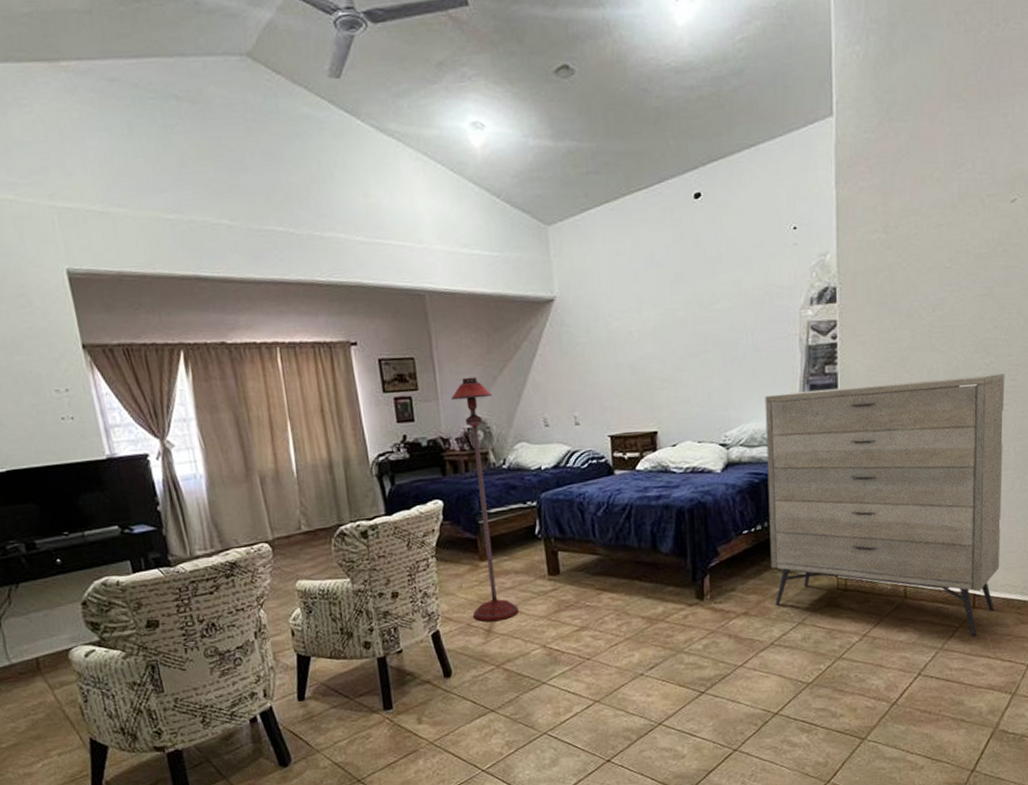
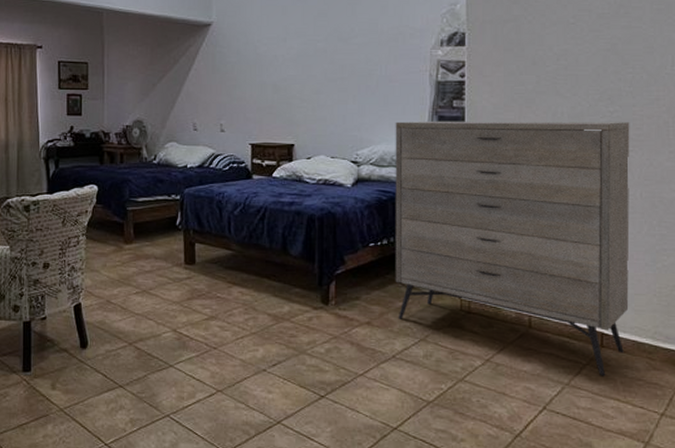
floor lamp: present [450,377,519,622] -> none [114,83,154,301]

